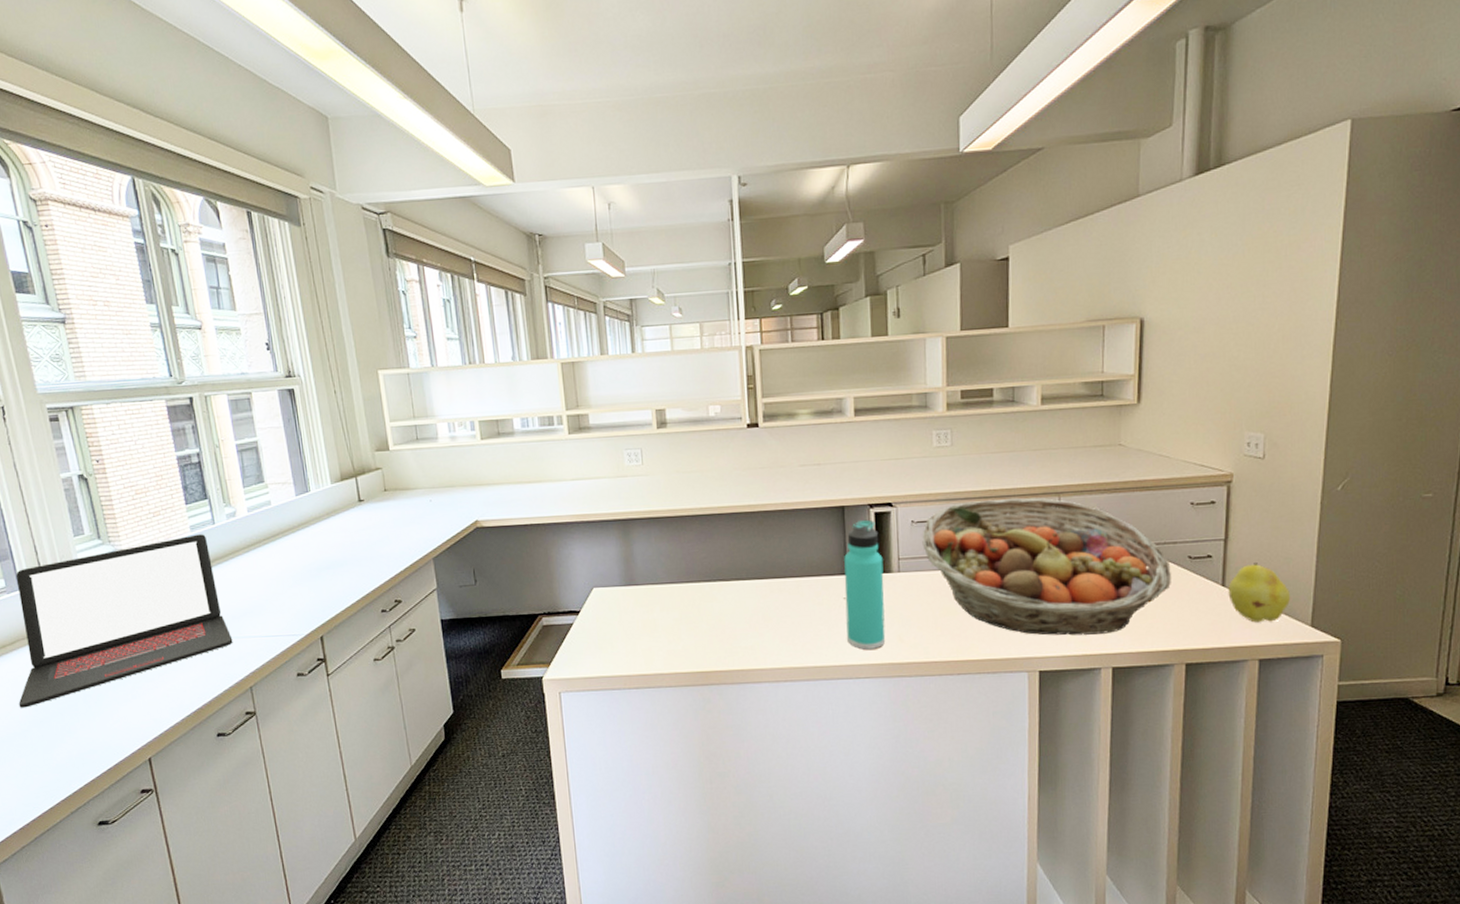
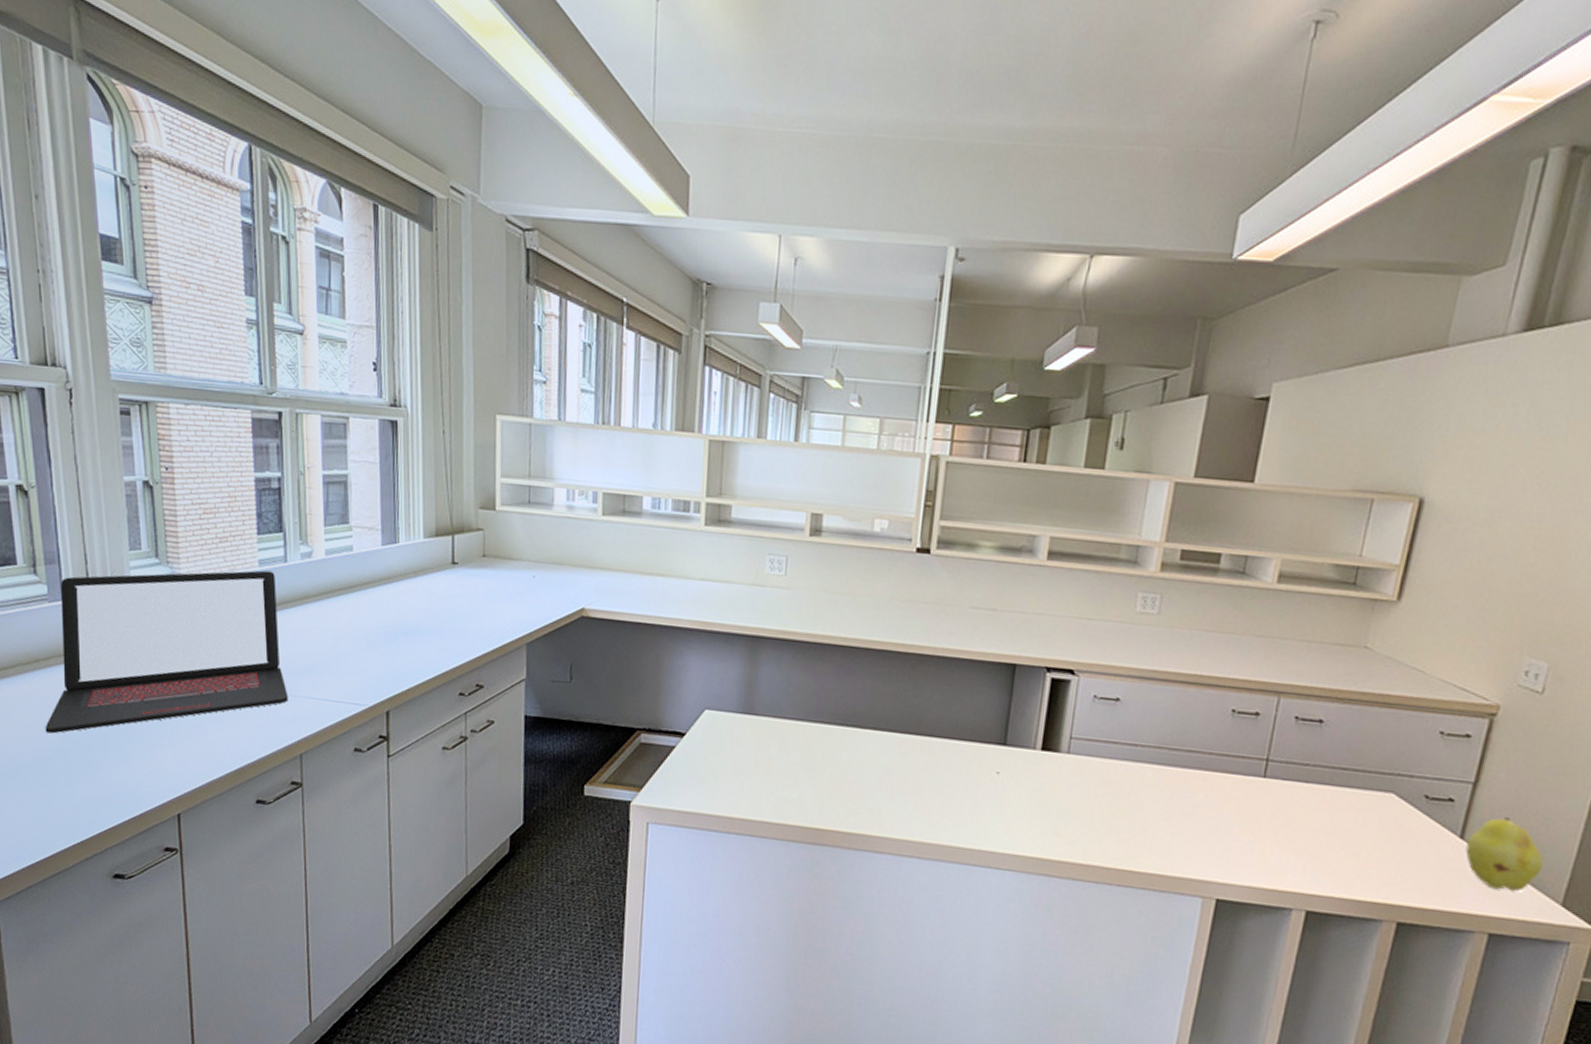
thermos bottle: present [844,519,886,650] -> none [993,683,1052,839]
fruit basket: present [922,497,1172,636] -> none [1102,684,1401,870]

